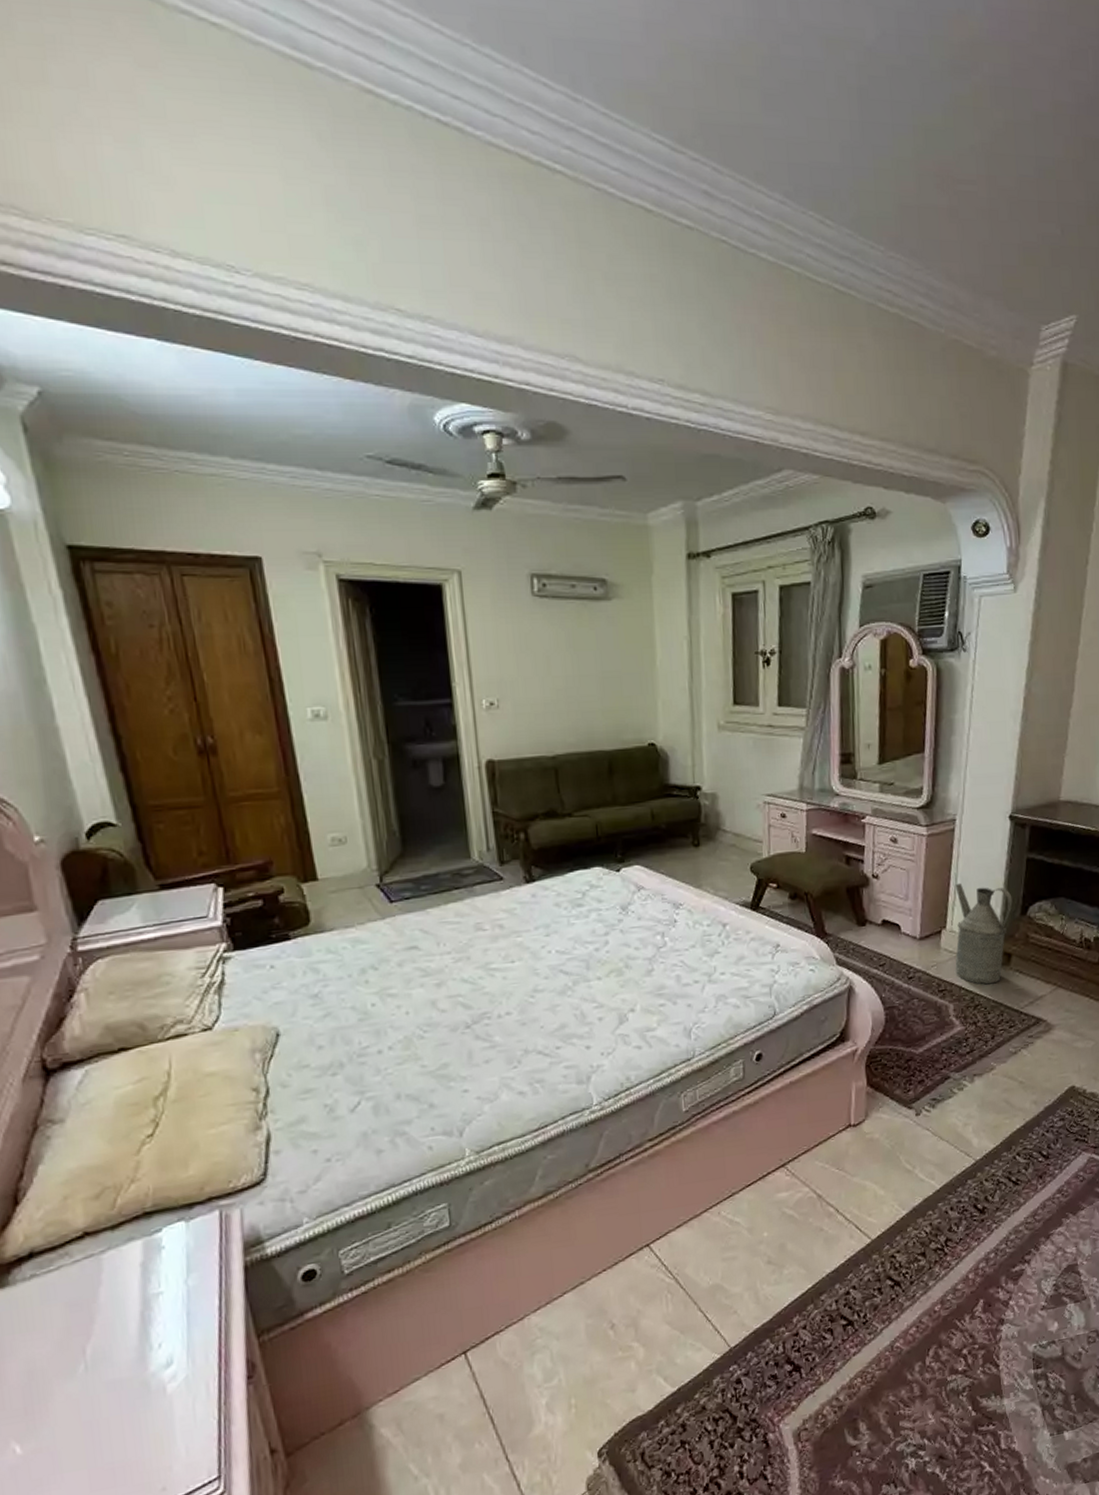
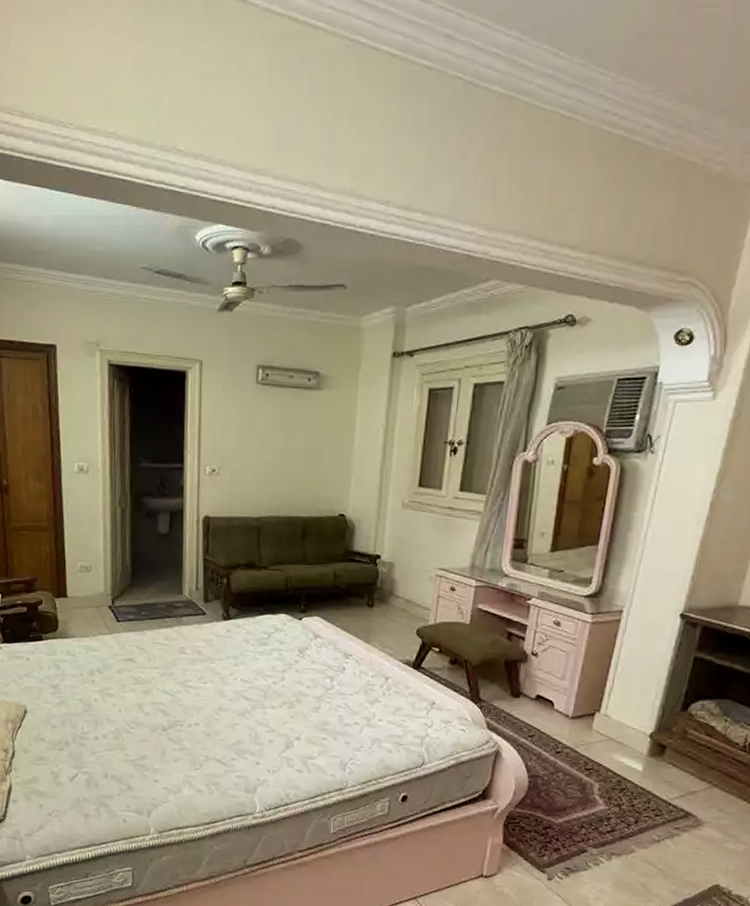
watering can: present [955,882,1013,985] -> none [605,671,674,772]

